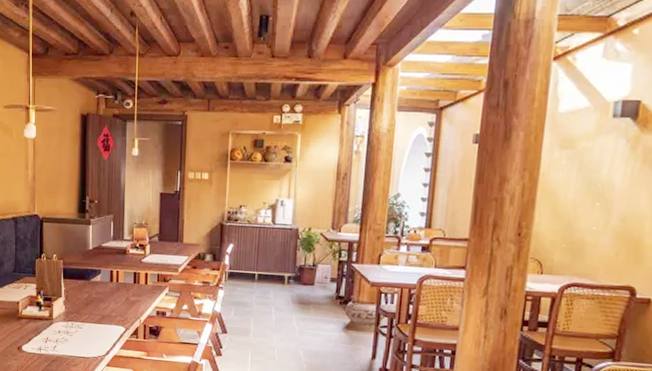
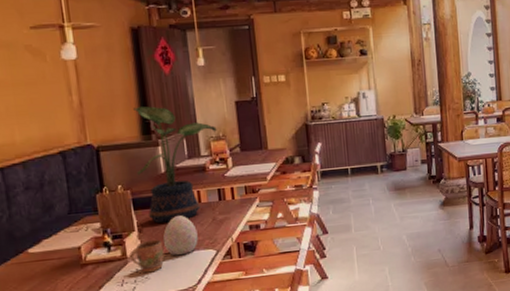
mug: none [55,307,83,336] -> present [130,239,164,273]
potted plant: none [69,187,141,295] -> present [133,106,217,223]
decorative egg: none [83,290,112,327] -> present [163,215,198,256]

